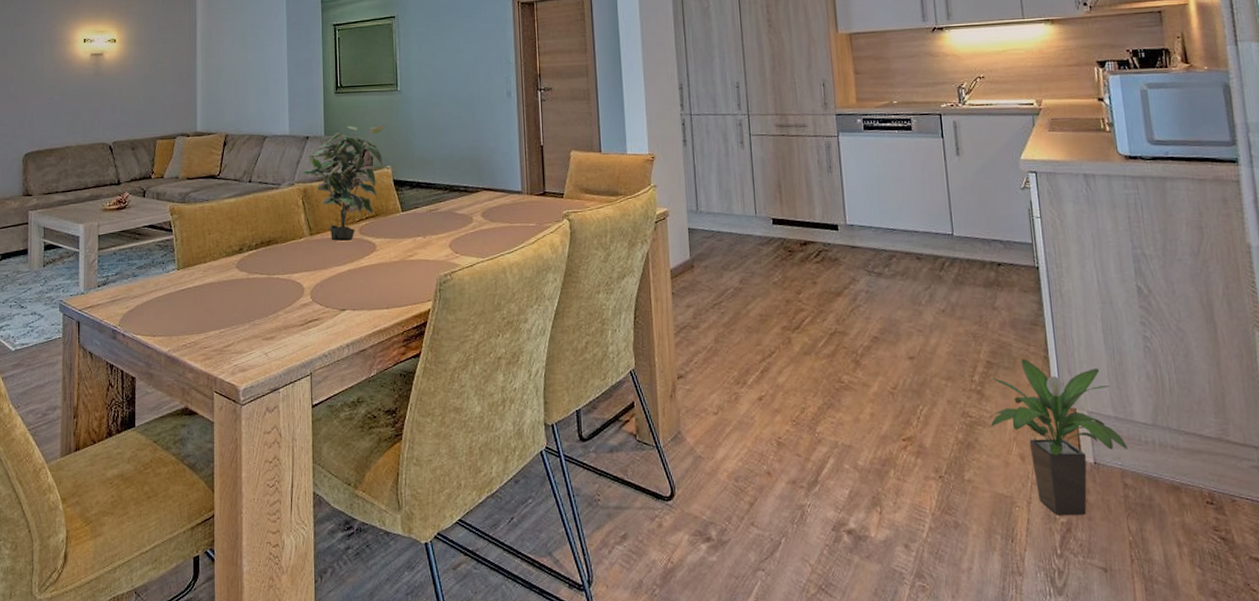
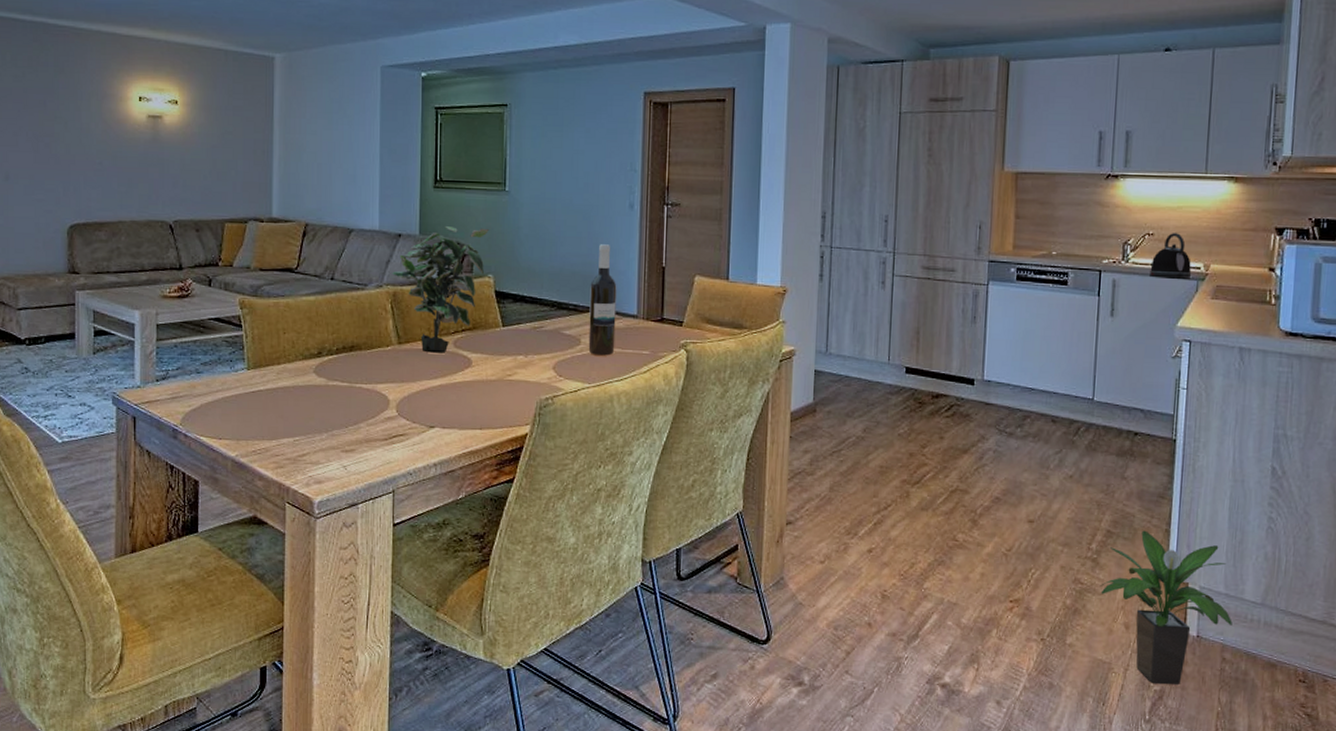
wine bottle: none [477,130,504,231] -> present [588,244,617,356]
kettle: none [985,74,1026,116] -> present [1149,233,1192,278]

